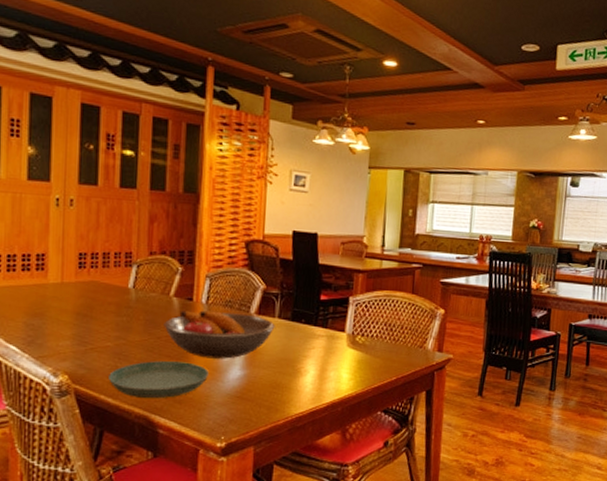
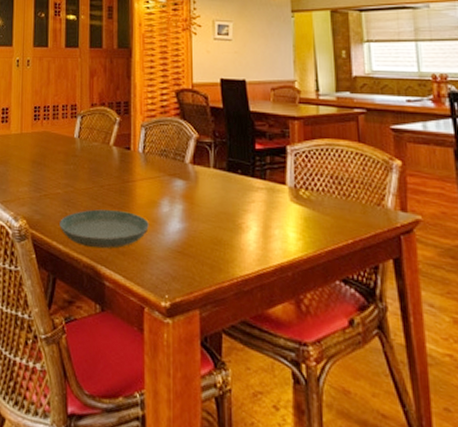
fruit bowl: present [163,310,275,359] -> none [105,159,211,210]

